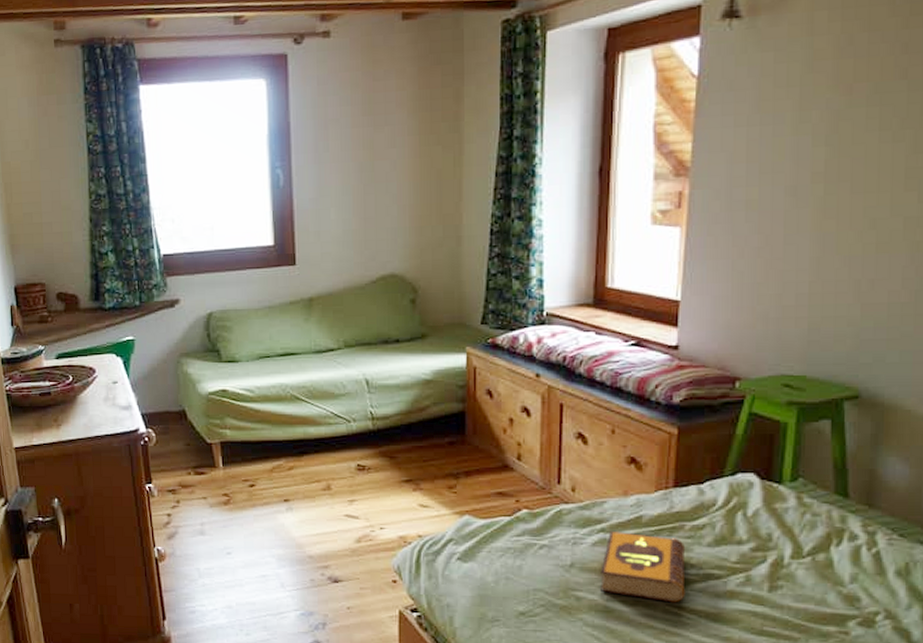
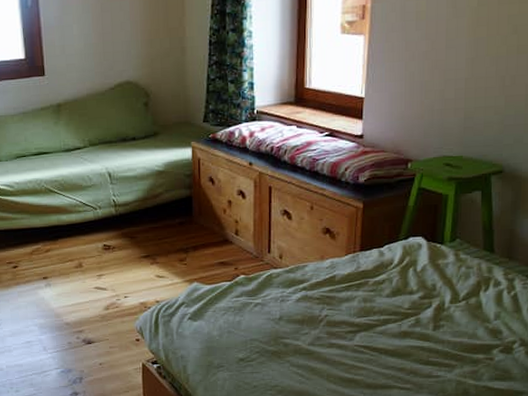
hardback book: present [600,531,686,603] -> none [303,289,370,344]

